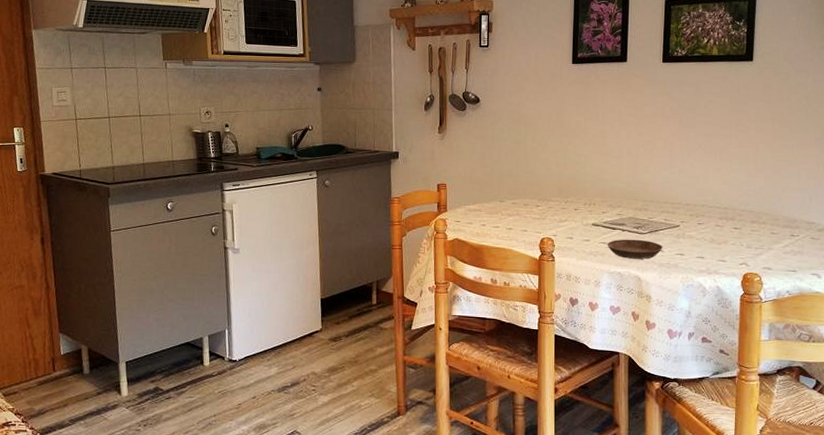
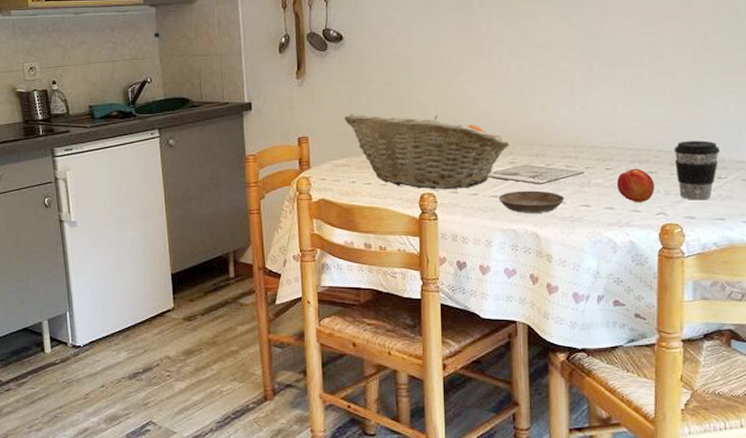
fruit basket: none [478,166,618,236] -> present [344,114,510,190]
peach: none [706,224,739,253] -> present [616,168,655,202]
coffee cup: none [755,203,794,254] -> present [674,140,721,200]

